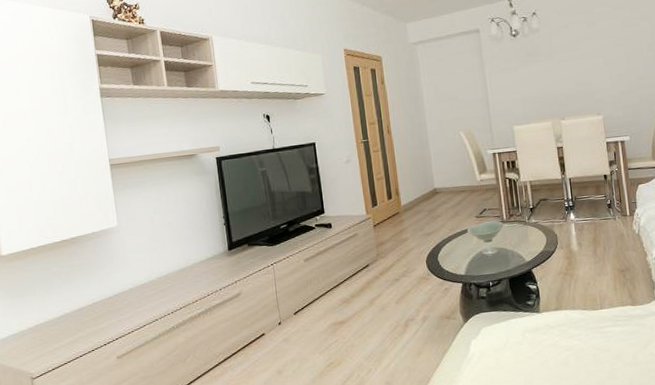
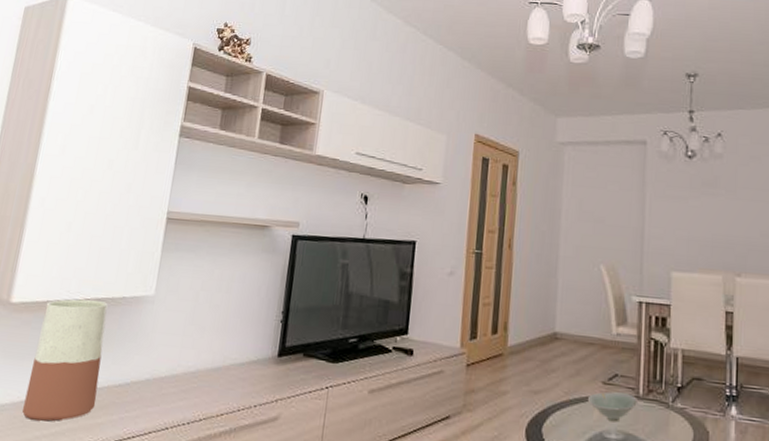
vase: none [31,239,96,337] -> present [22,299,108,422]

